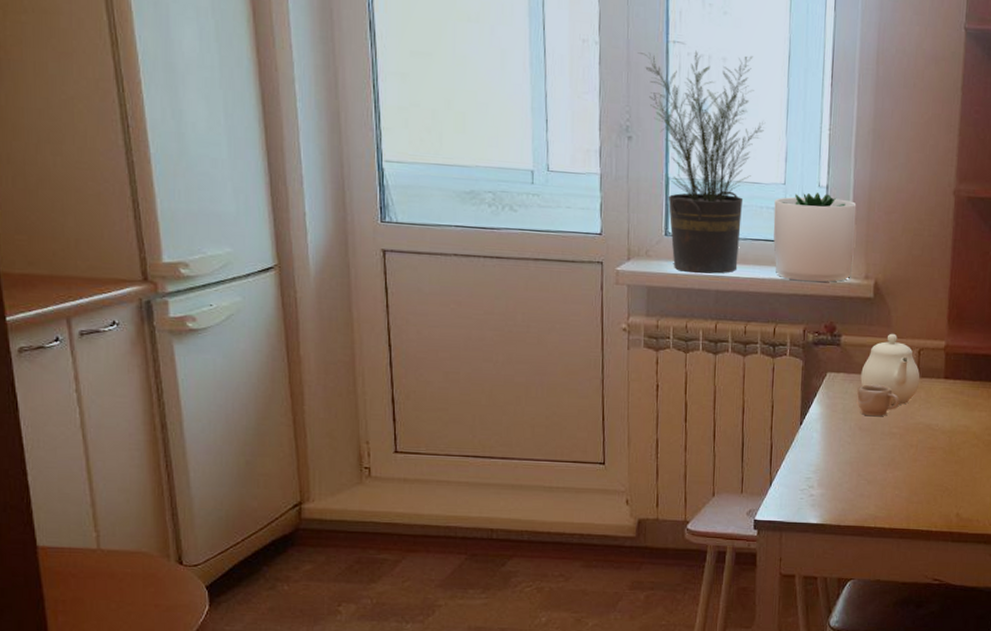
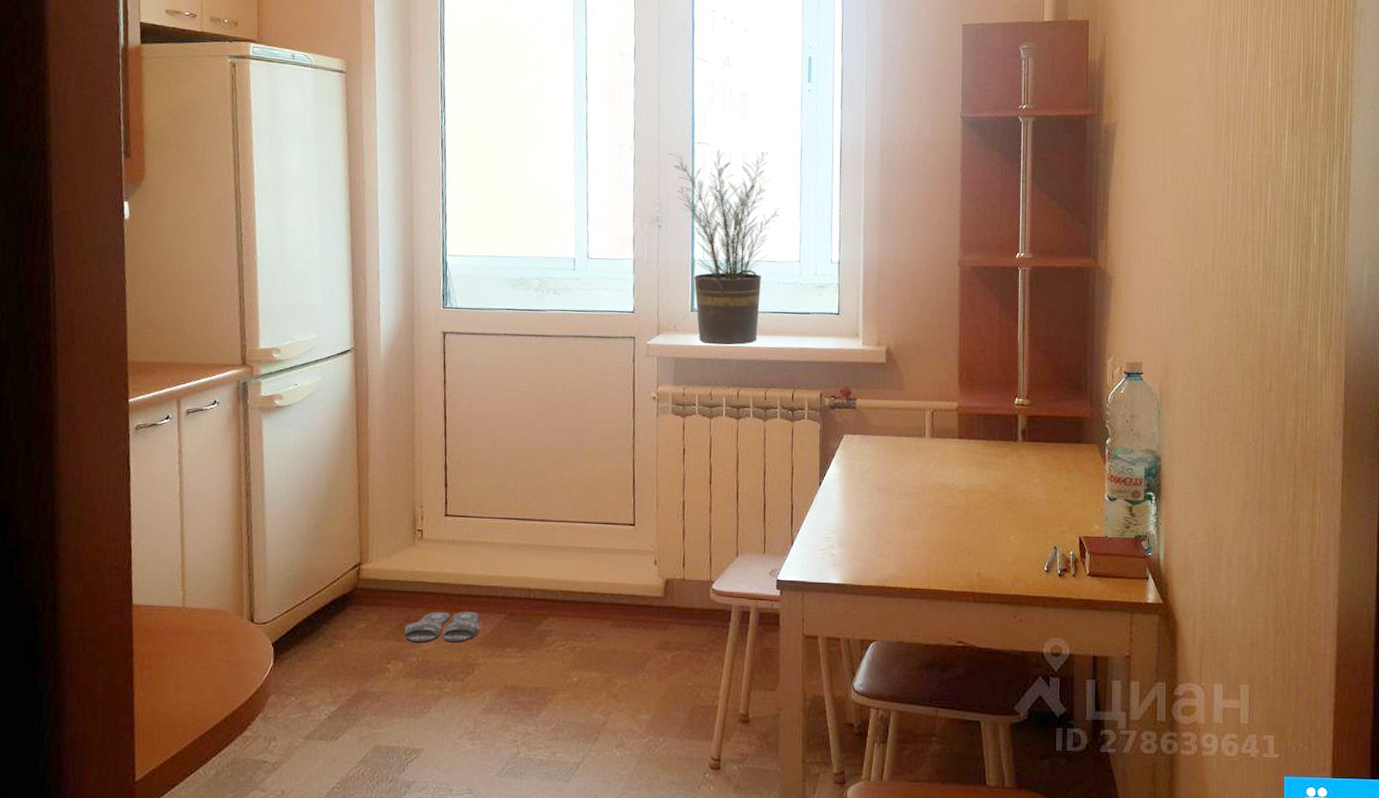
slippers: none [355,553,443,585] -> present [404,612,483,643]
planter: present [773,193,857,283] -> none [790,268,867,350]
cup: present [857,384,900,417] -> none [873,445,915,477]
teapot: present [860,333,920,405] -> none [876,396,935,465]

